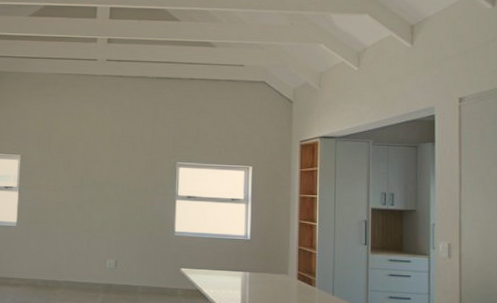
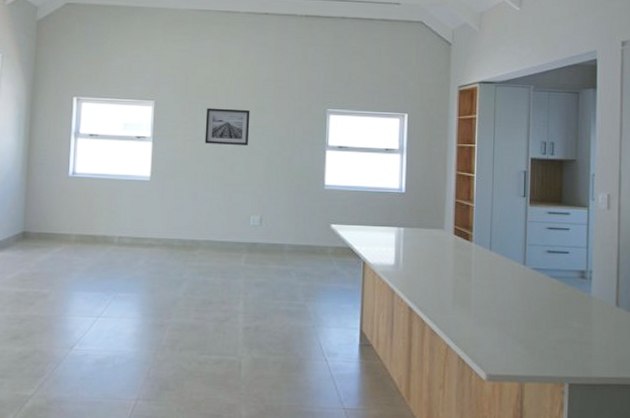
wall art: none [65,161,106,195] -> present [204,108,250,145]

